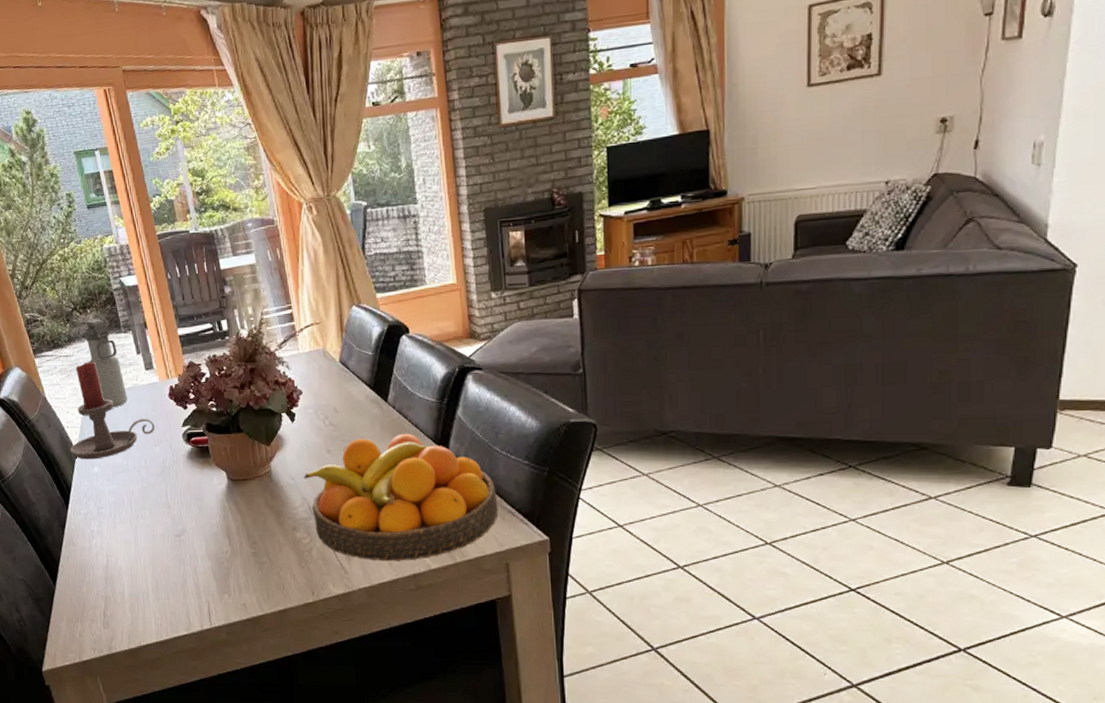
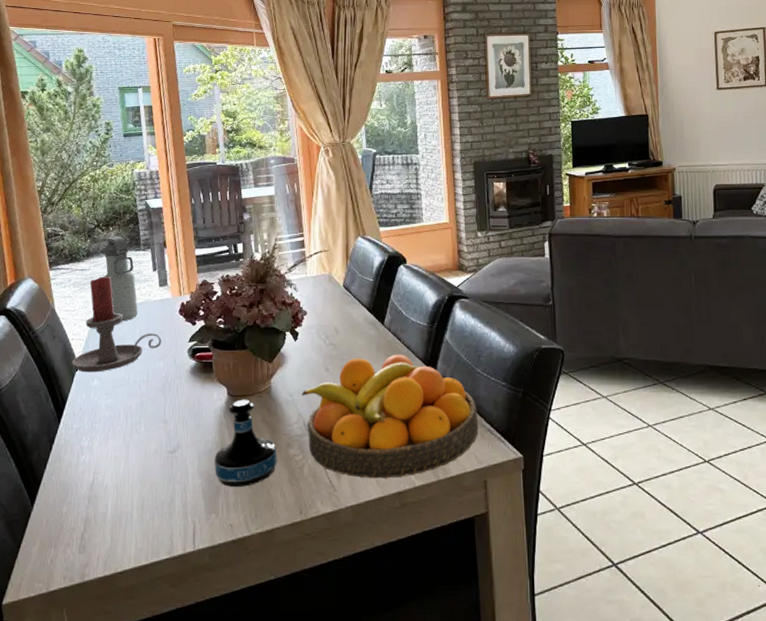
tequila bottle: none [221,483,285,569] -> present [214,399,277,487]

